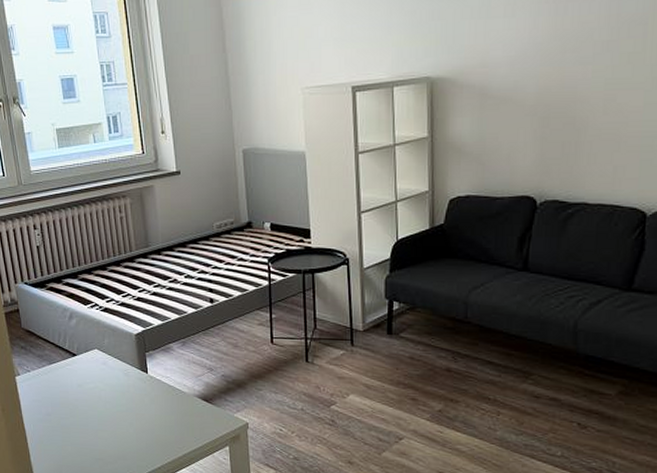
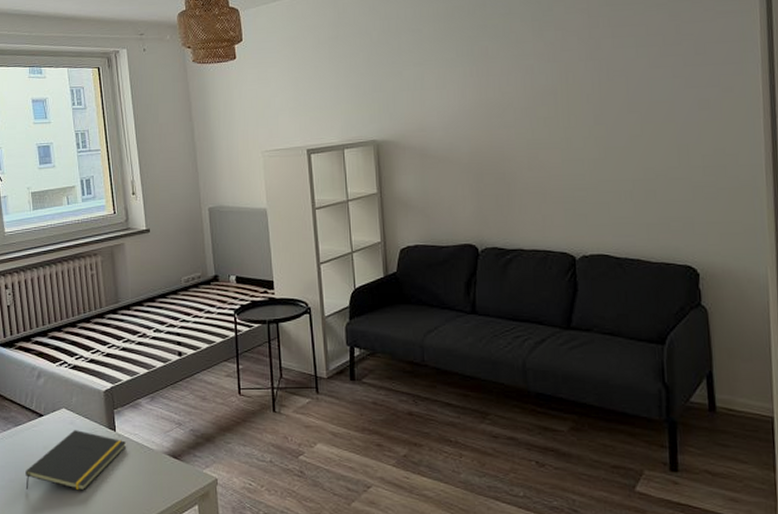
notepad: none [61,370,159,427] -> present [25,430,127,491]

